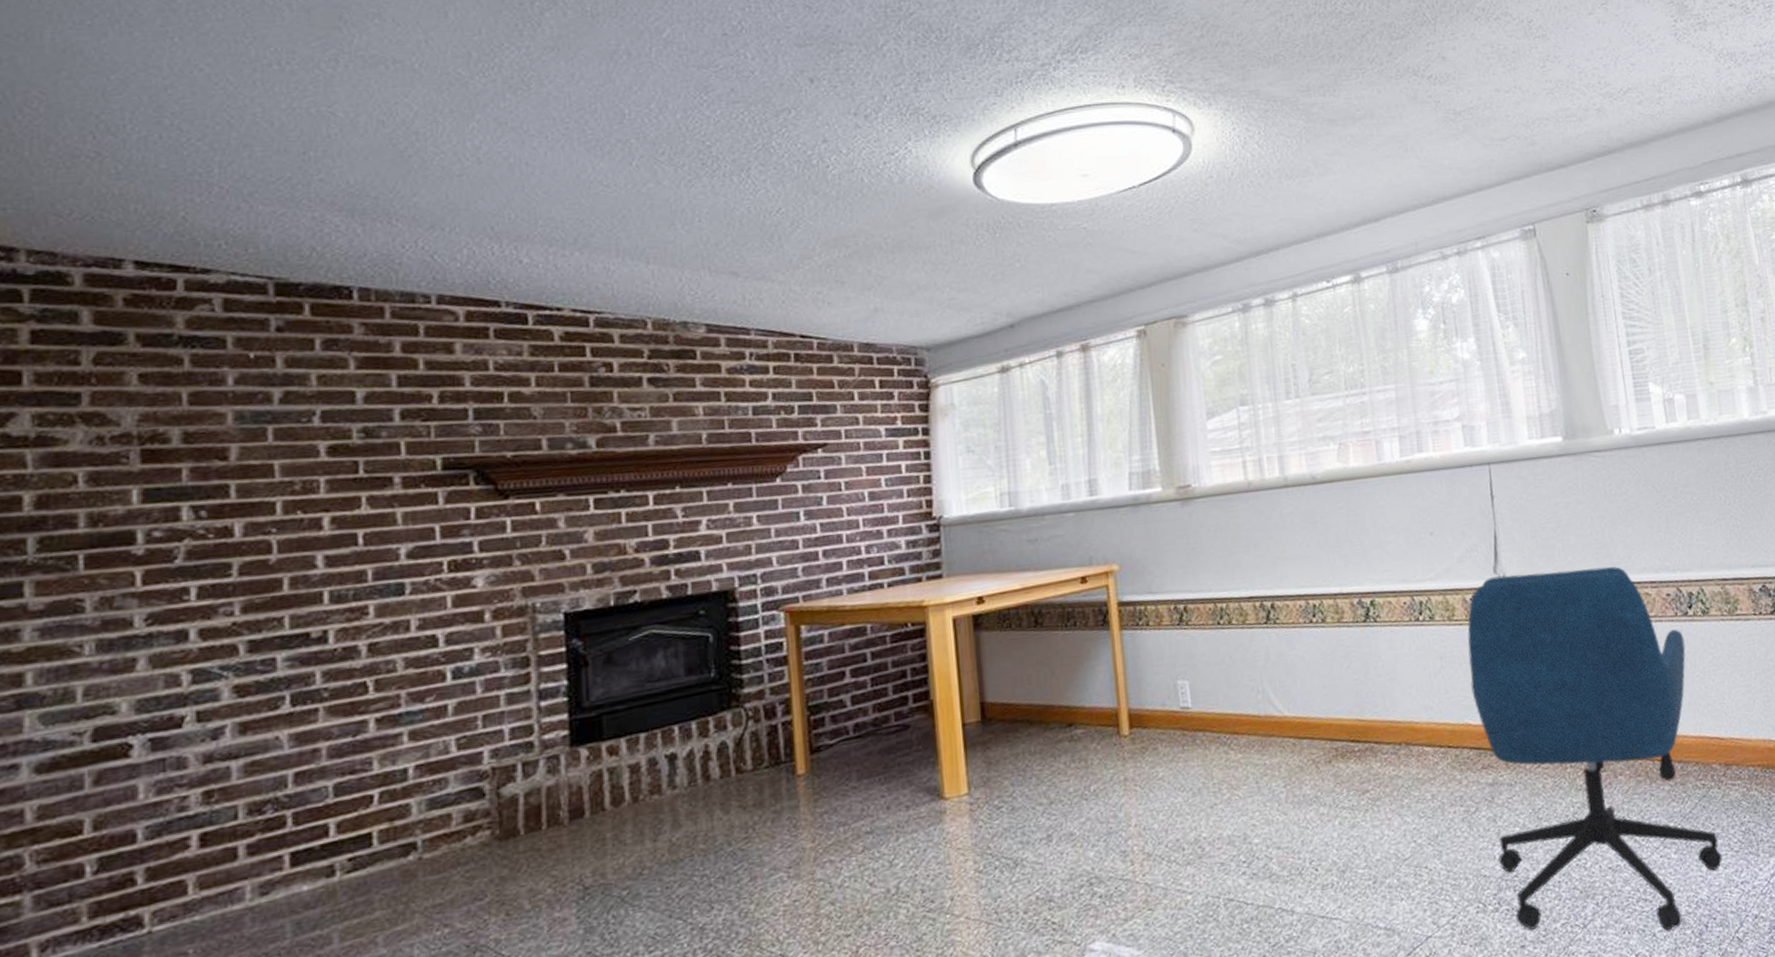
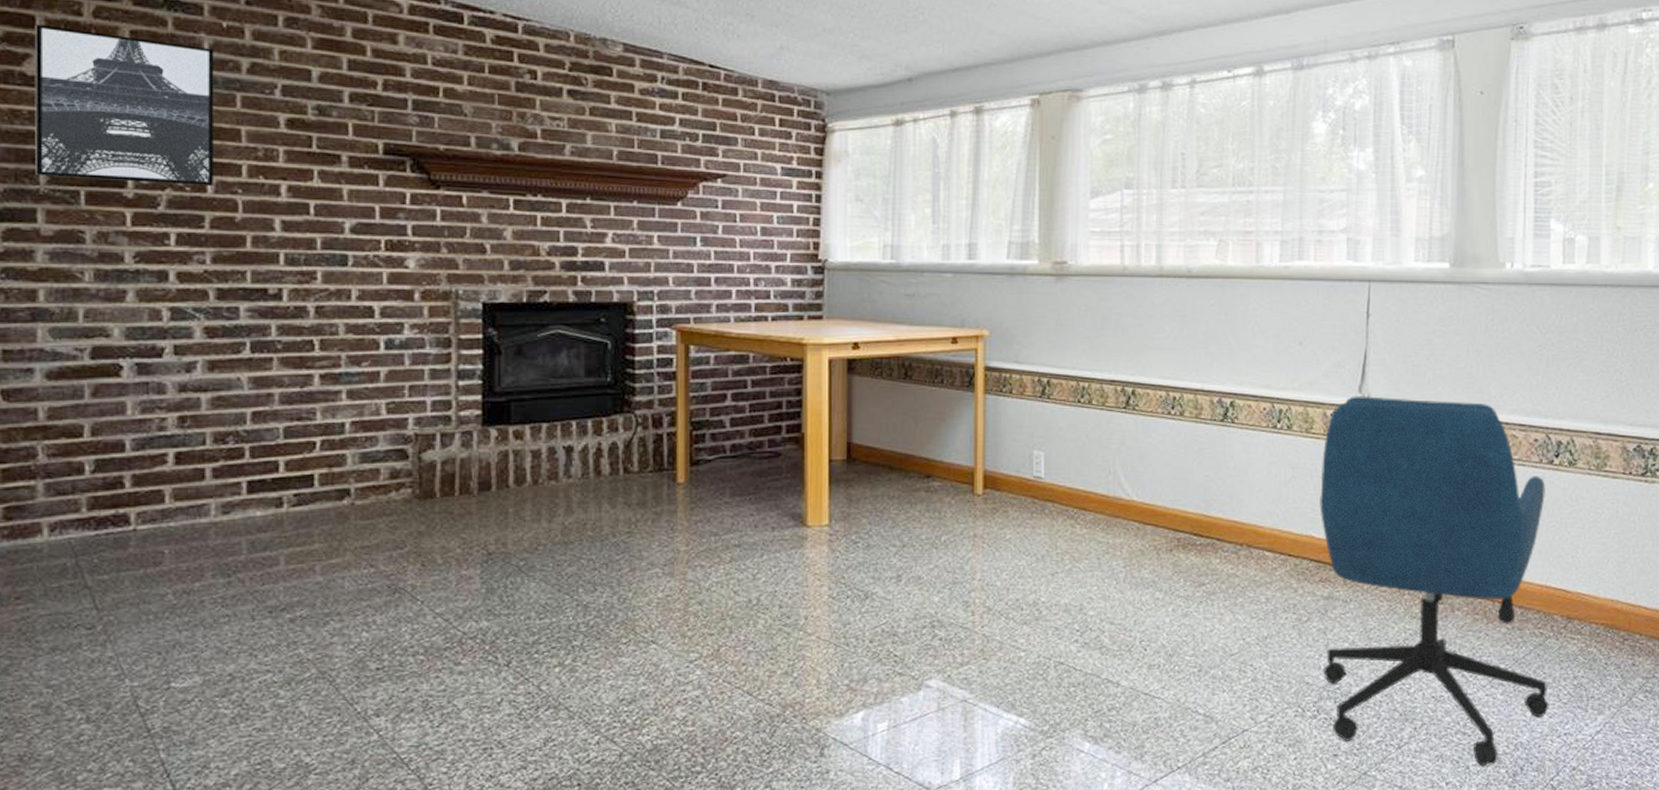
wall art: none [21,379,242,545] -> present [34,24,215,187]

